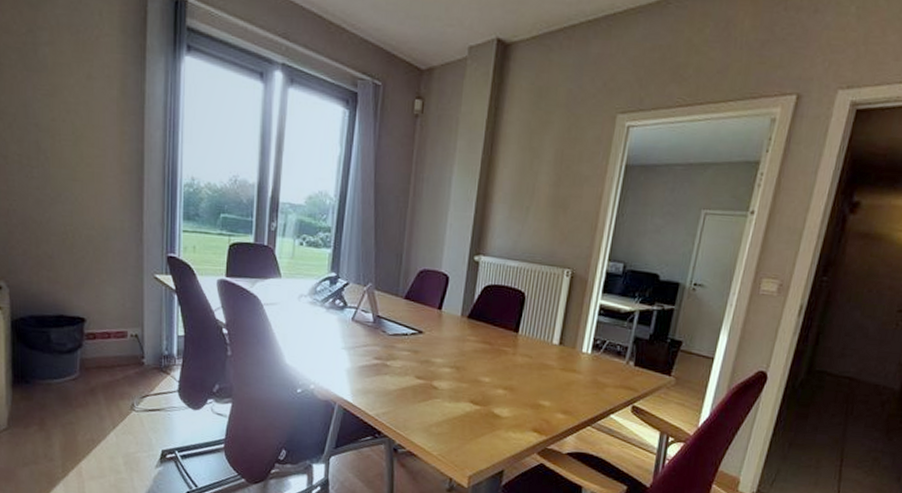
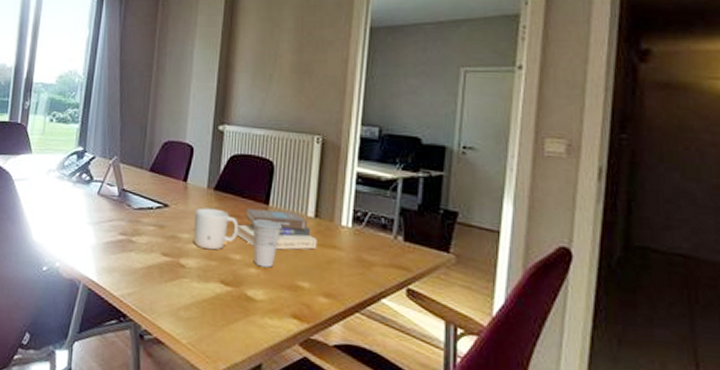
mug: none [446,334,490,374] -> present [193,207,239,251]
books: none [487,335,560,374] -> present [237,208,317,250]
cup: none [501,345,529,389] -> present [252,219,282,268]

